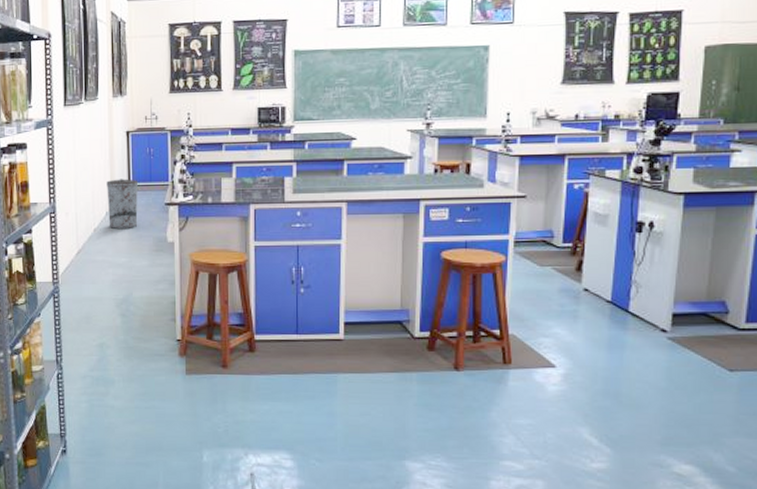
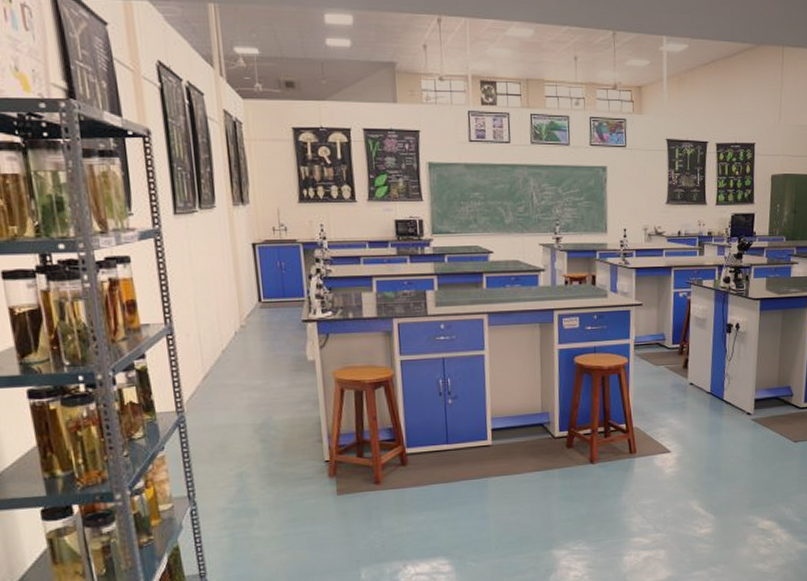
trash can: present [107,179,139,229] -> none [233,295,273,349]

